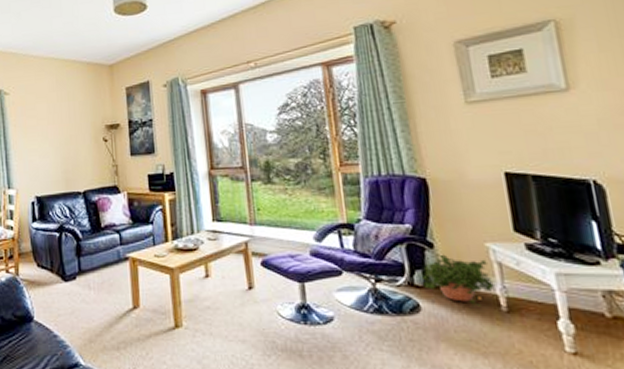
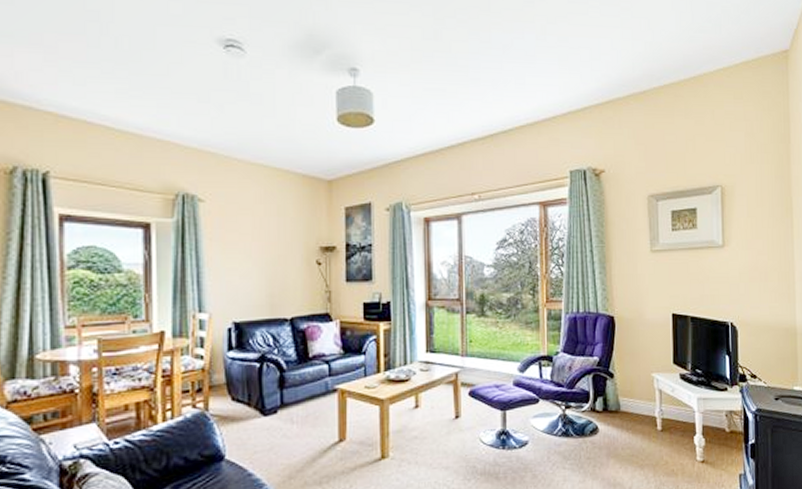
potted plant: present [423,254,495,307] -> none [603,383,655,427]

